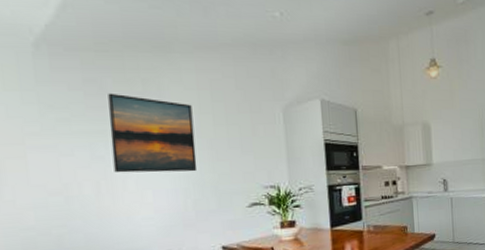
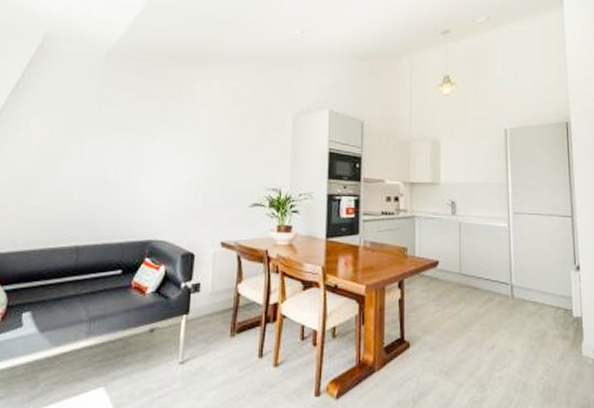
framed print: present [108,93,198,173] -> none [144,94,215,168]

